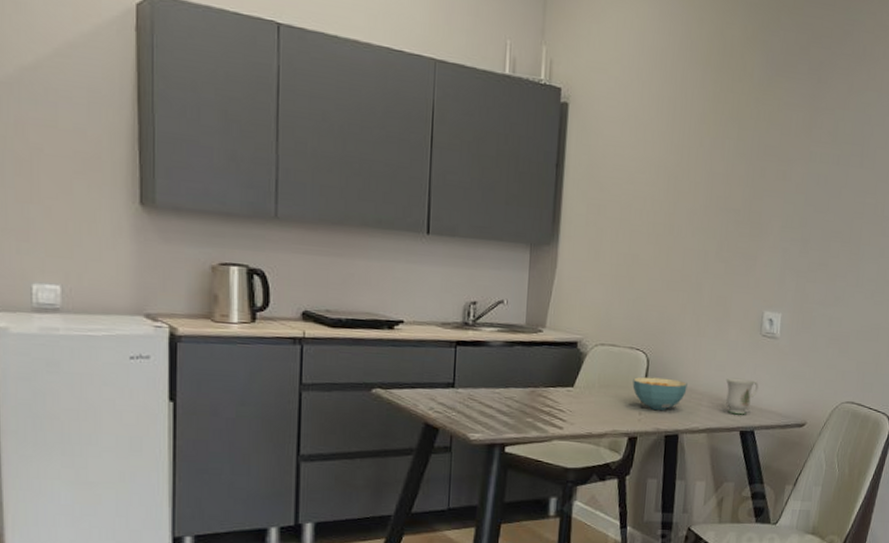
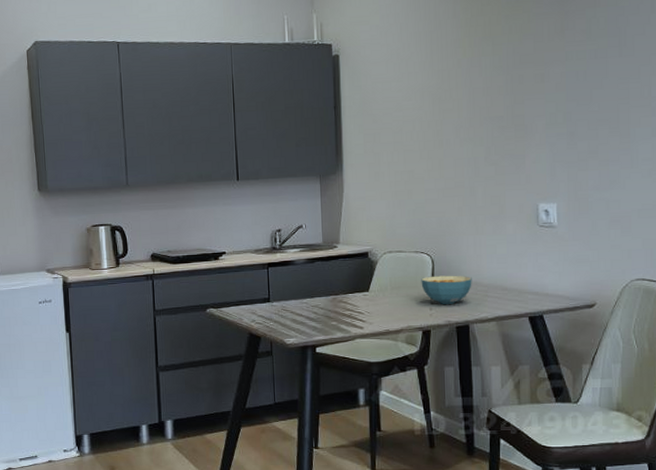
mug: present [726,377,759,415] -> none [509,268,542,302]

